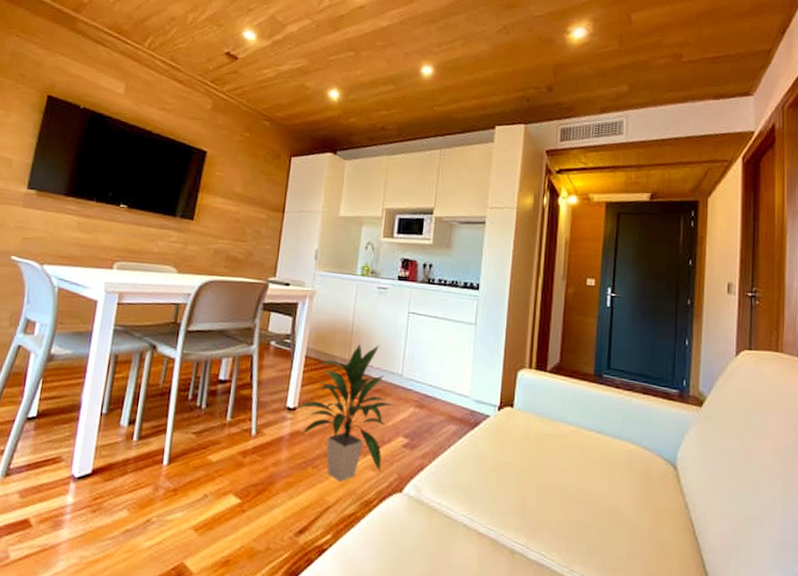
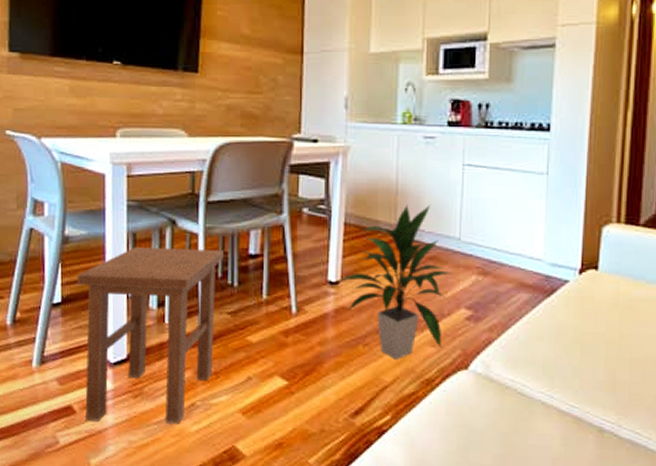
stool: none [41,368,196,540] -> present [77,247,223,424]

